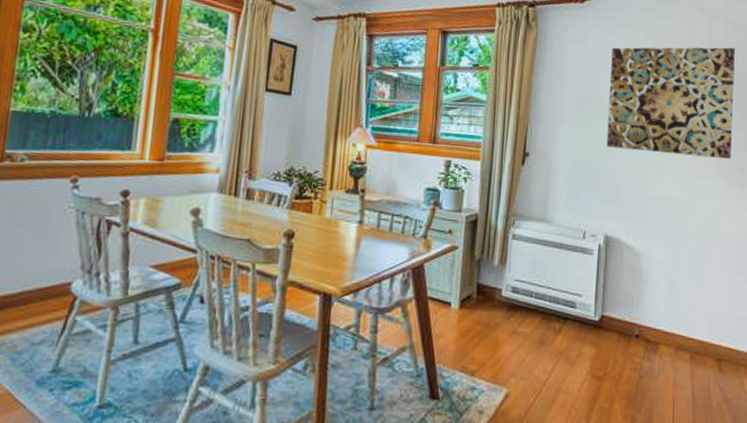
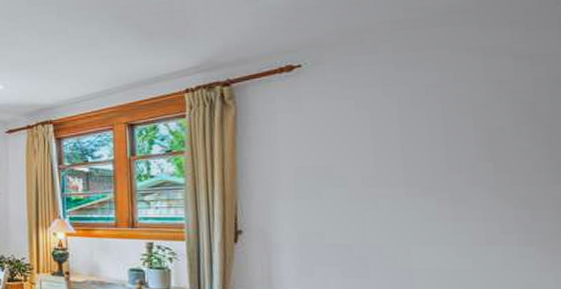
wall art: present [607,47,735,159] -> none [337,85,548,221]

